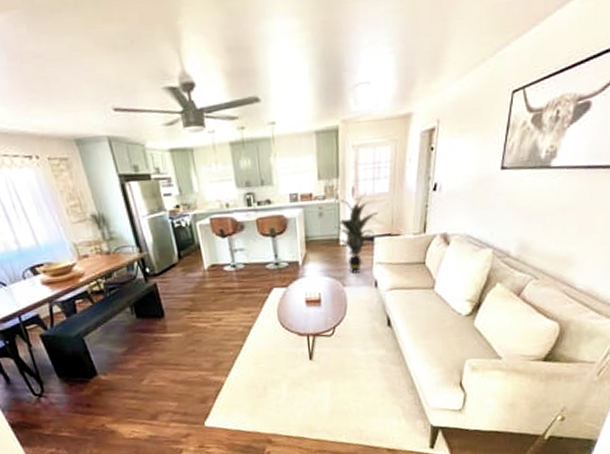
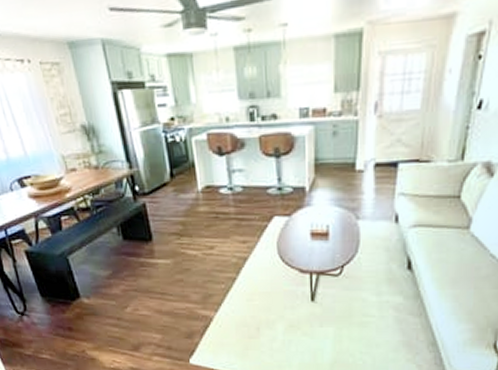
indoor plant: present [334,194,378,274] -> none [351,111,405,205]

